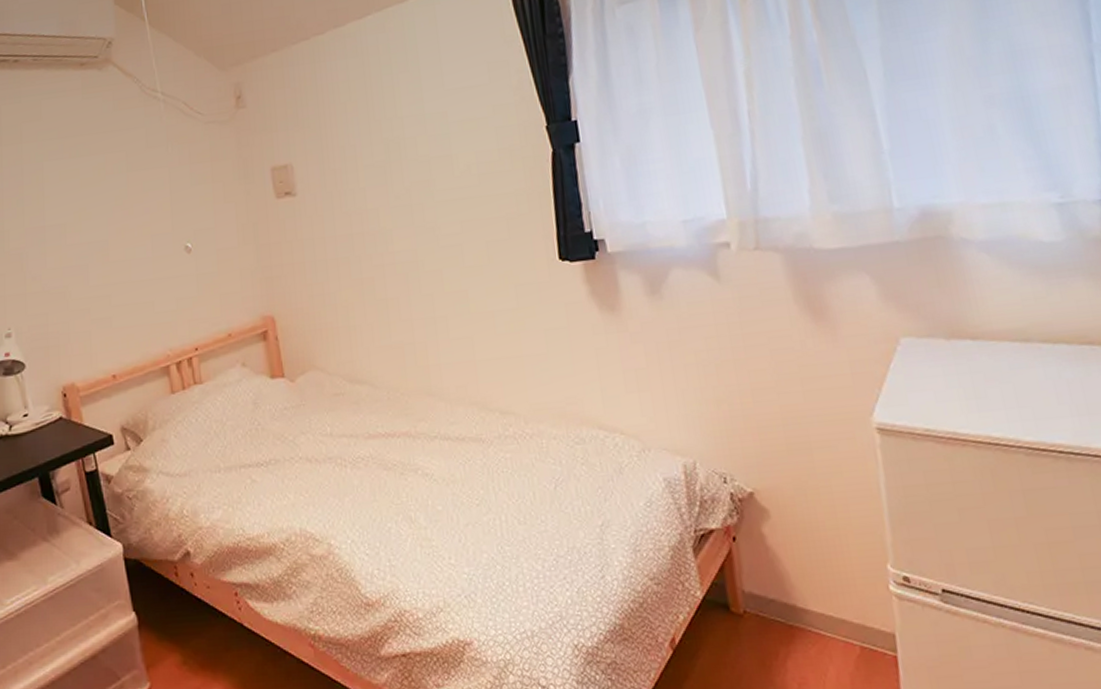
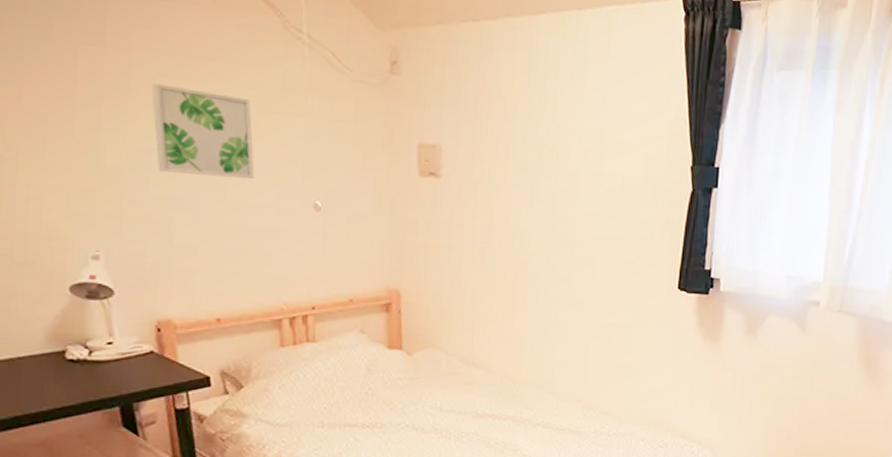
wall art: none [40,162,131,246] -> present [151,83,254,179]

